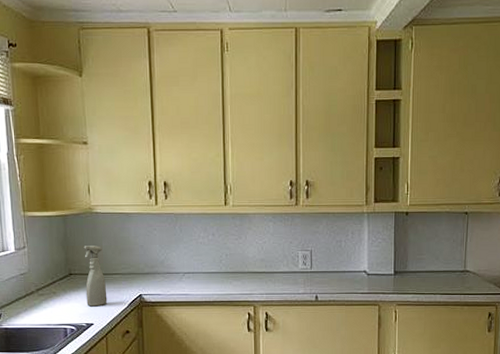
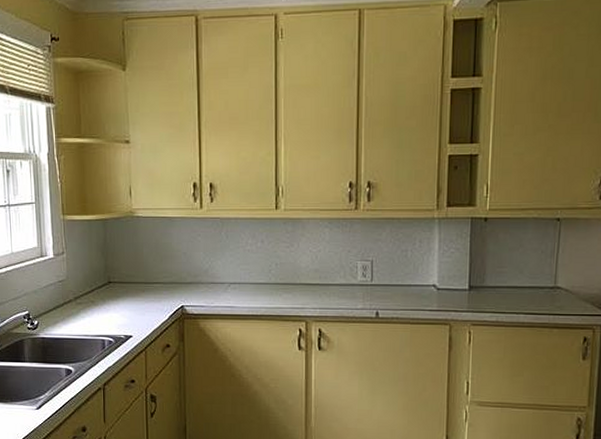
spray bottle: present [83,246,108,307] -> none [124,252,147,318]

